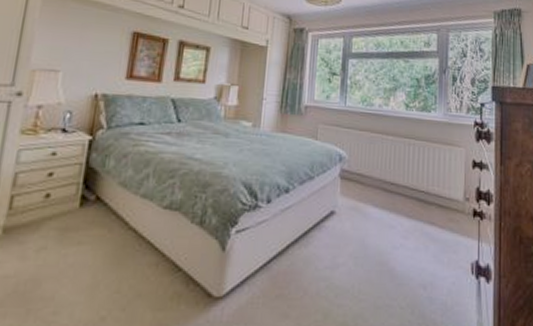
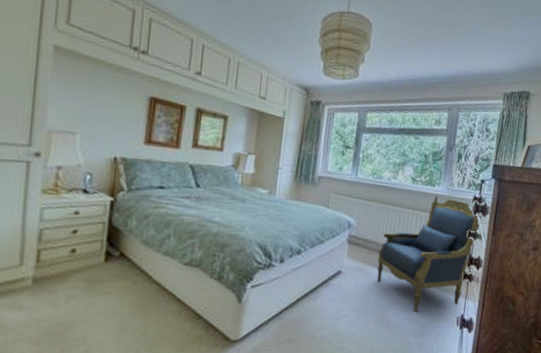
armchair: none [374,121,486,258] -> present [376,195,483,312]

